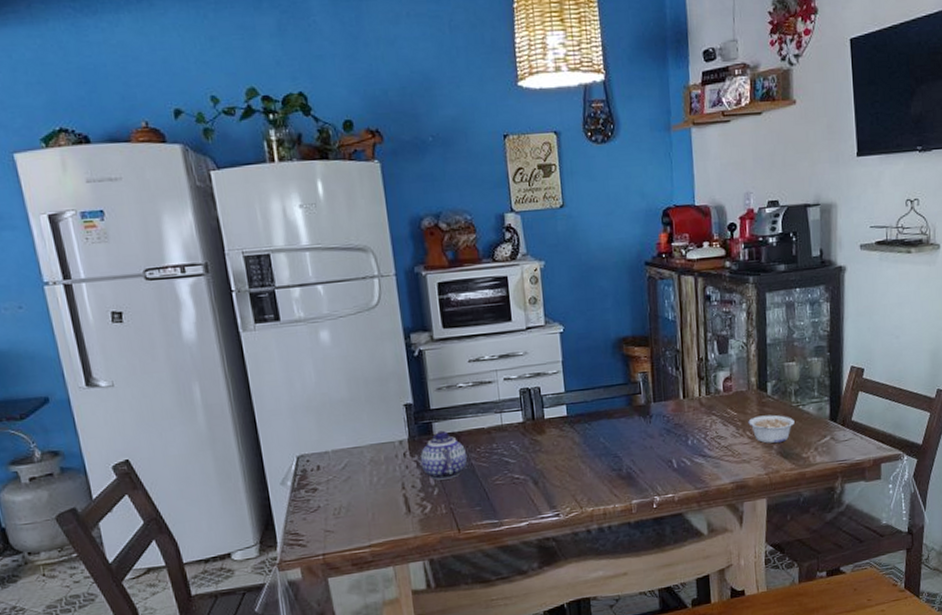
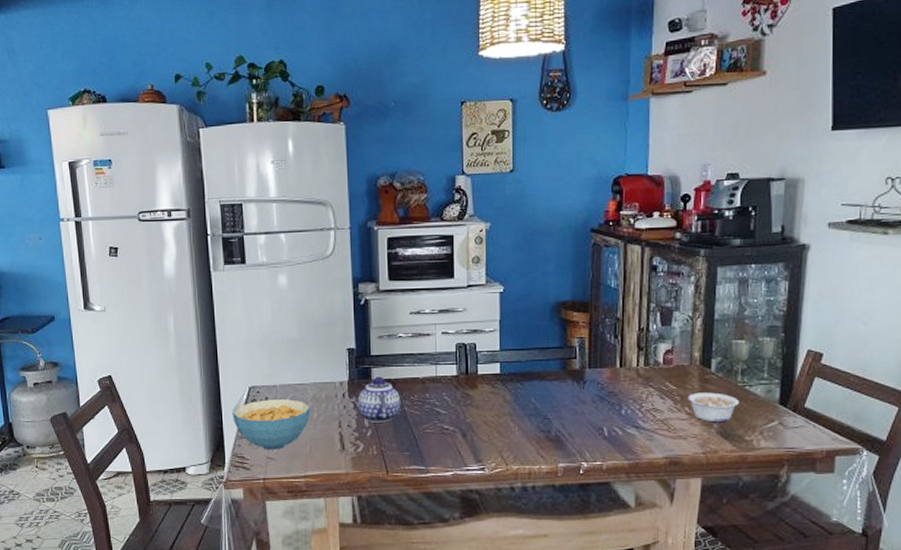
cereal bowl: none [280,464,370,523] -> present [232,399,311,450]

